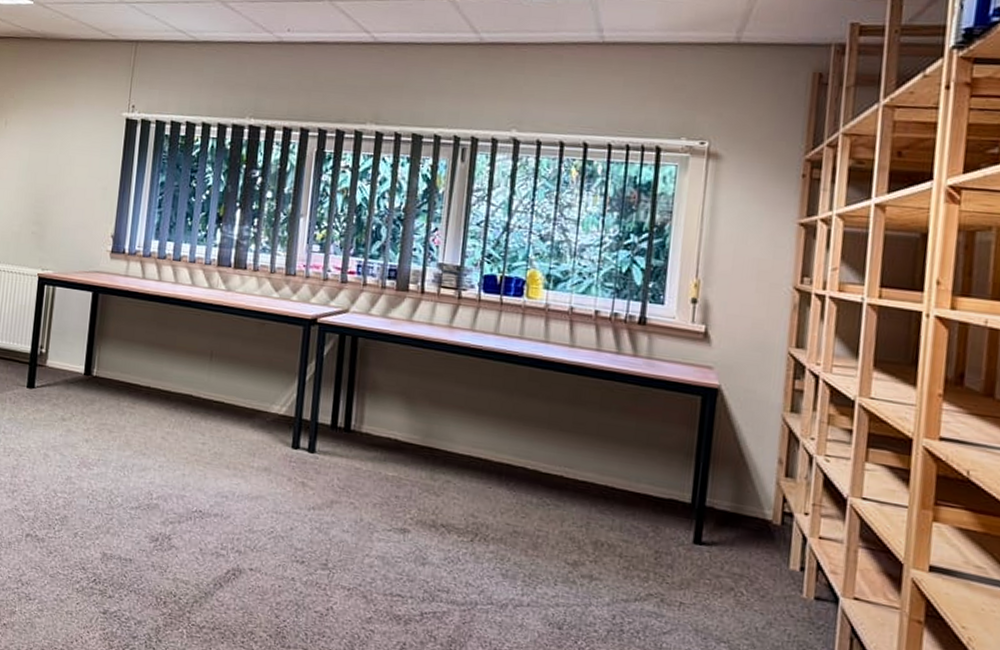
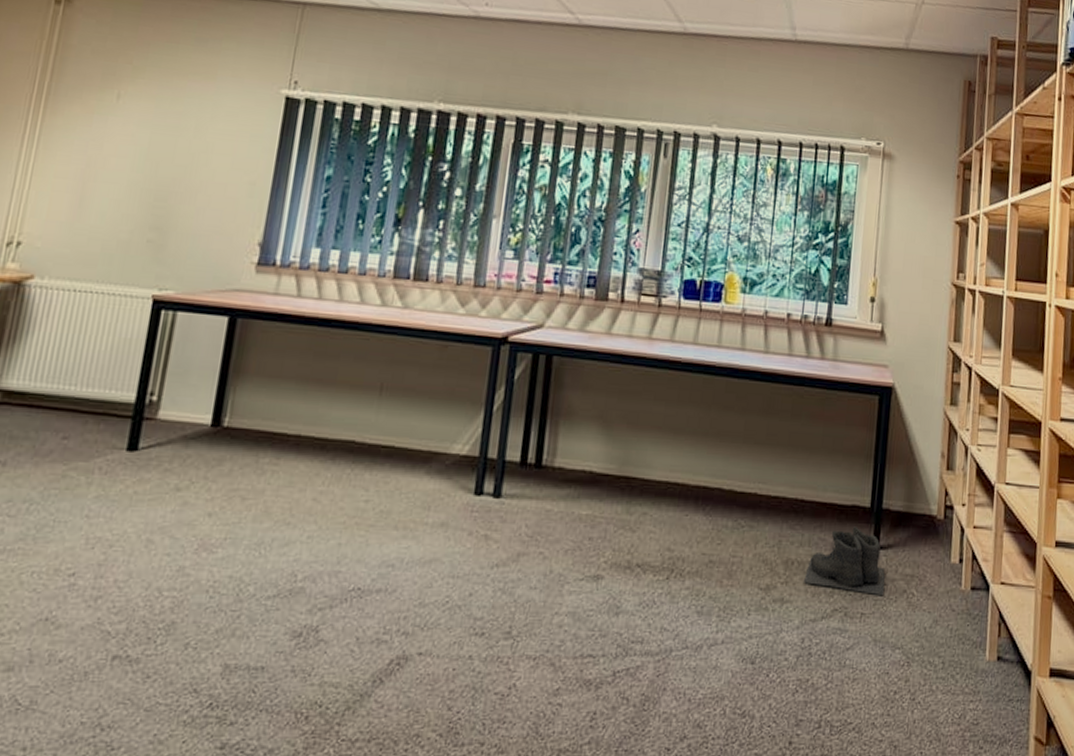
boots: none [613,519,709,589] -> present [803,526,885,595]

